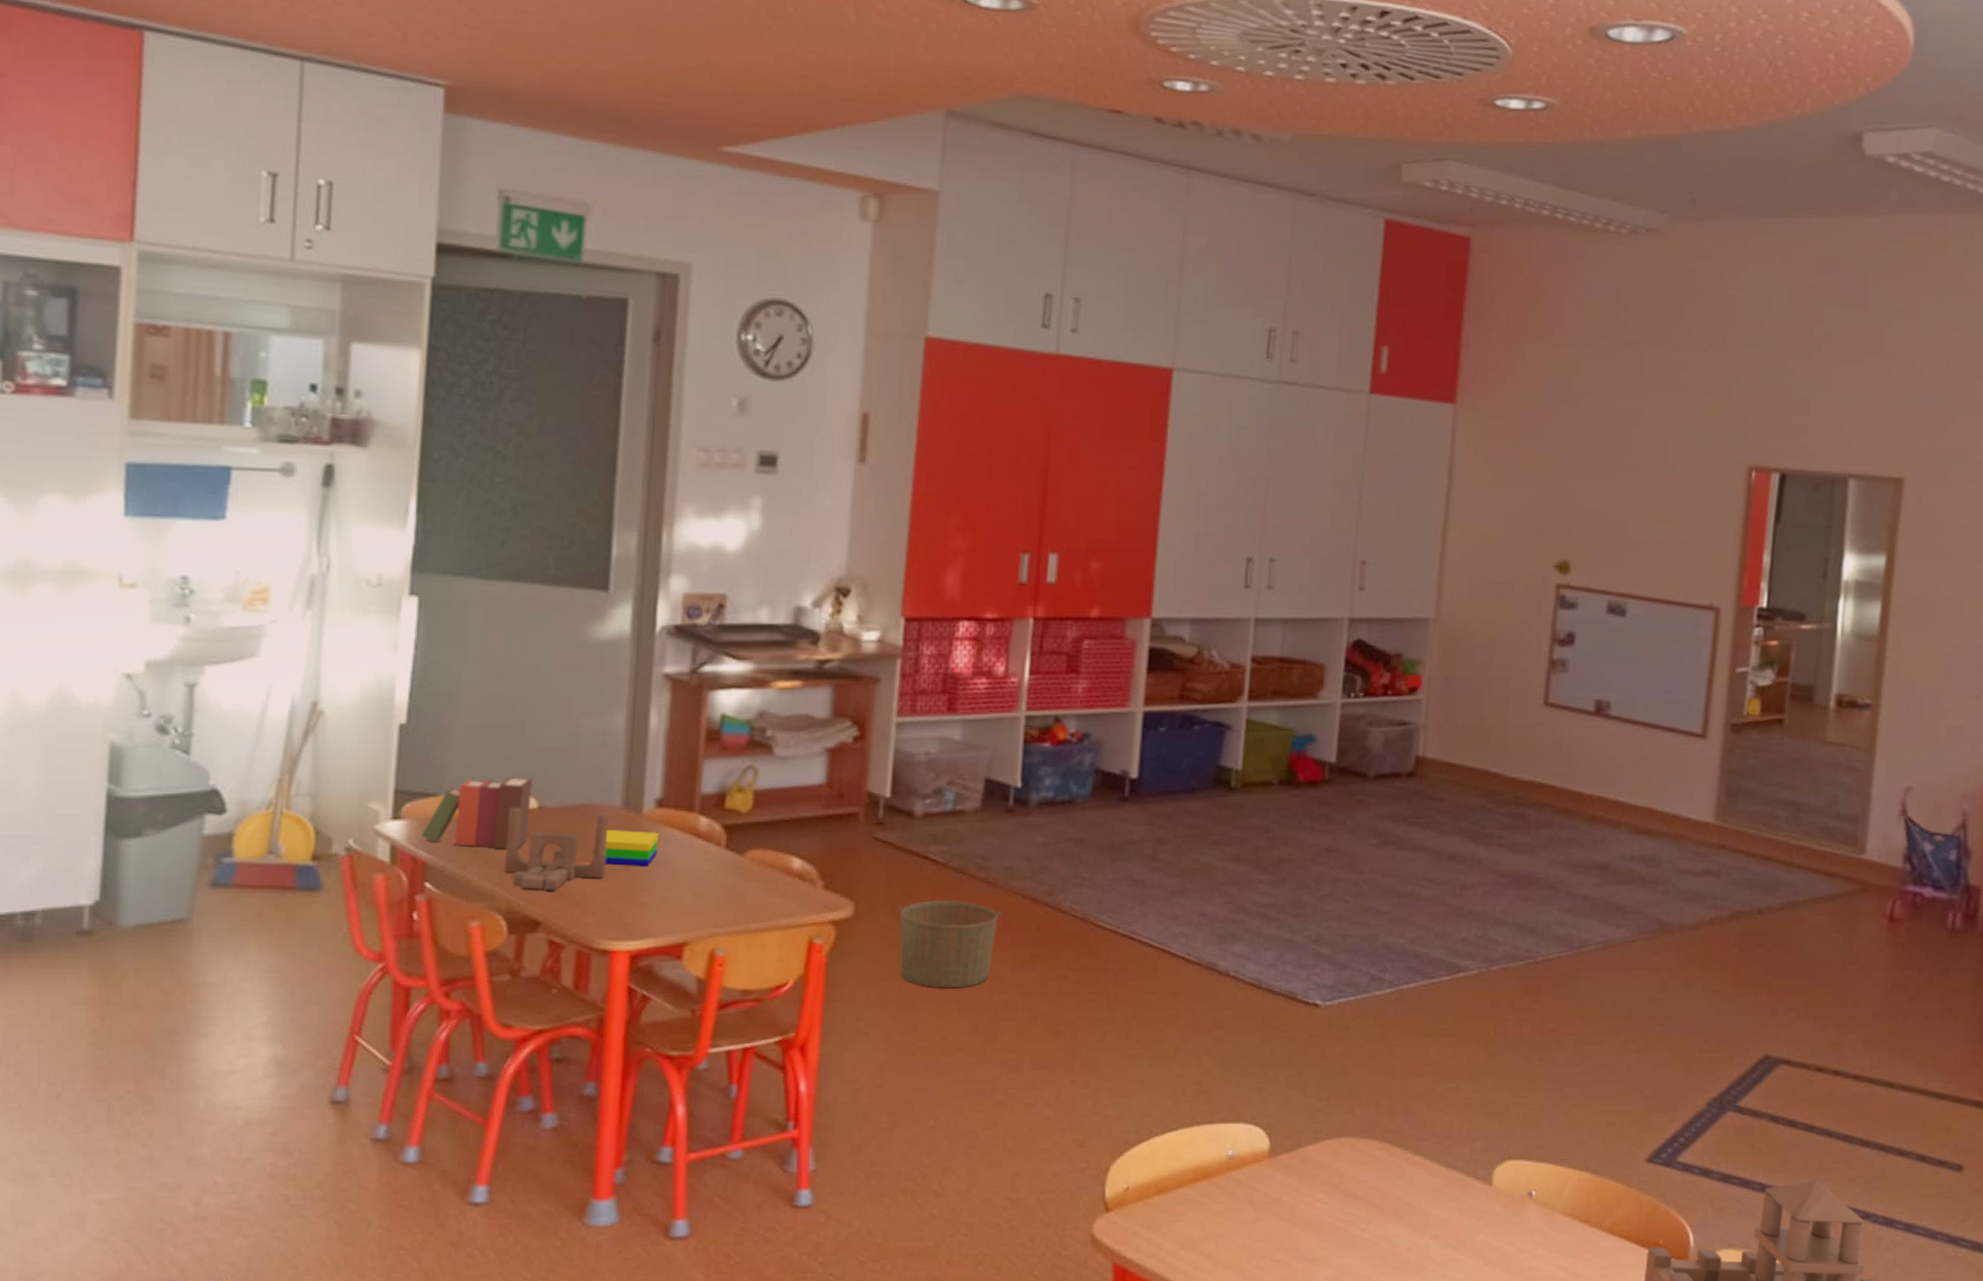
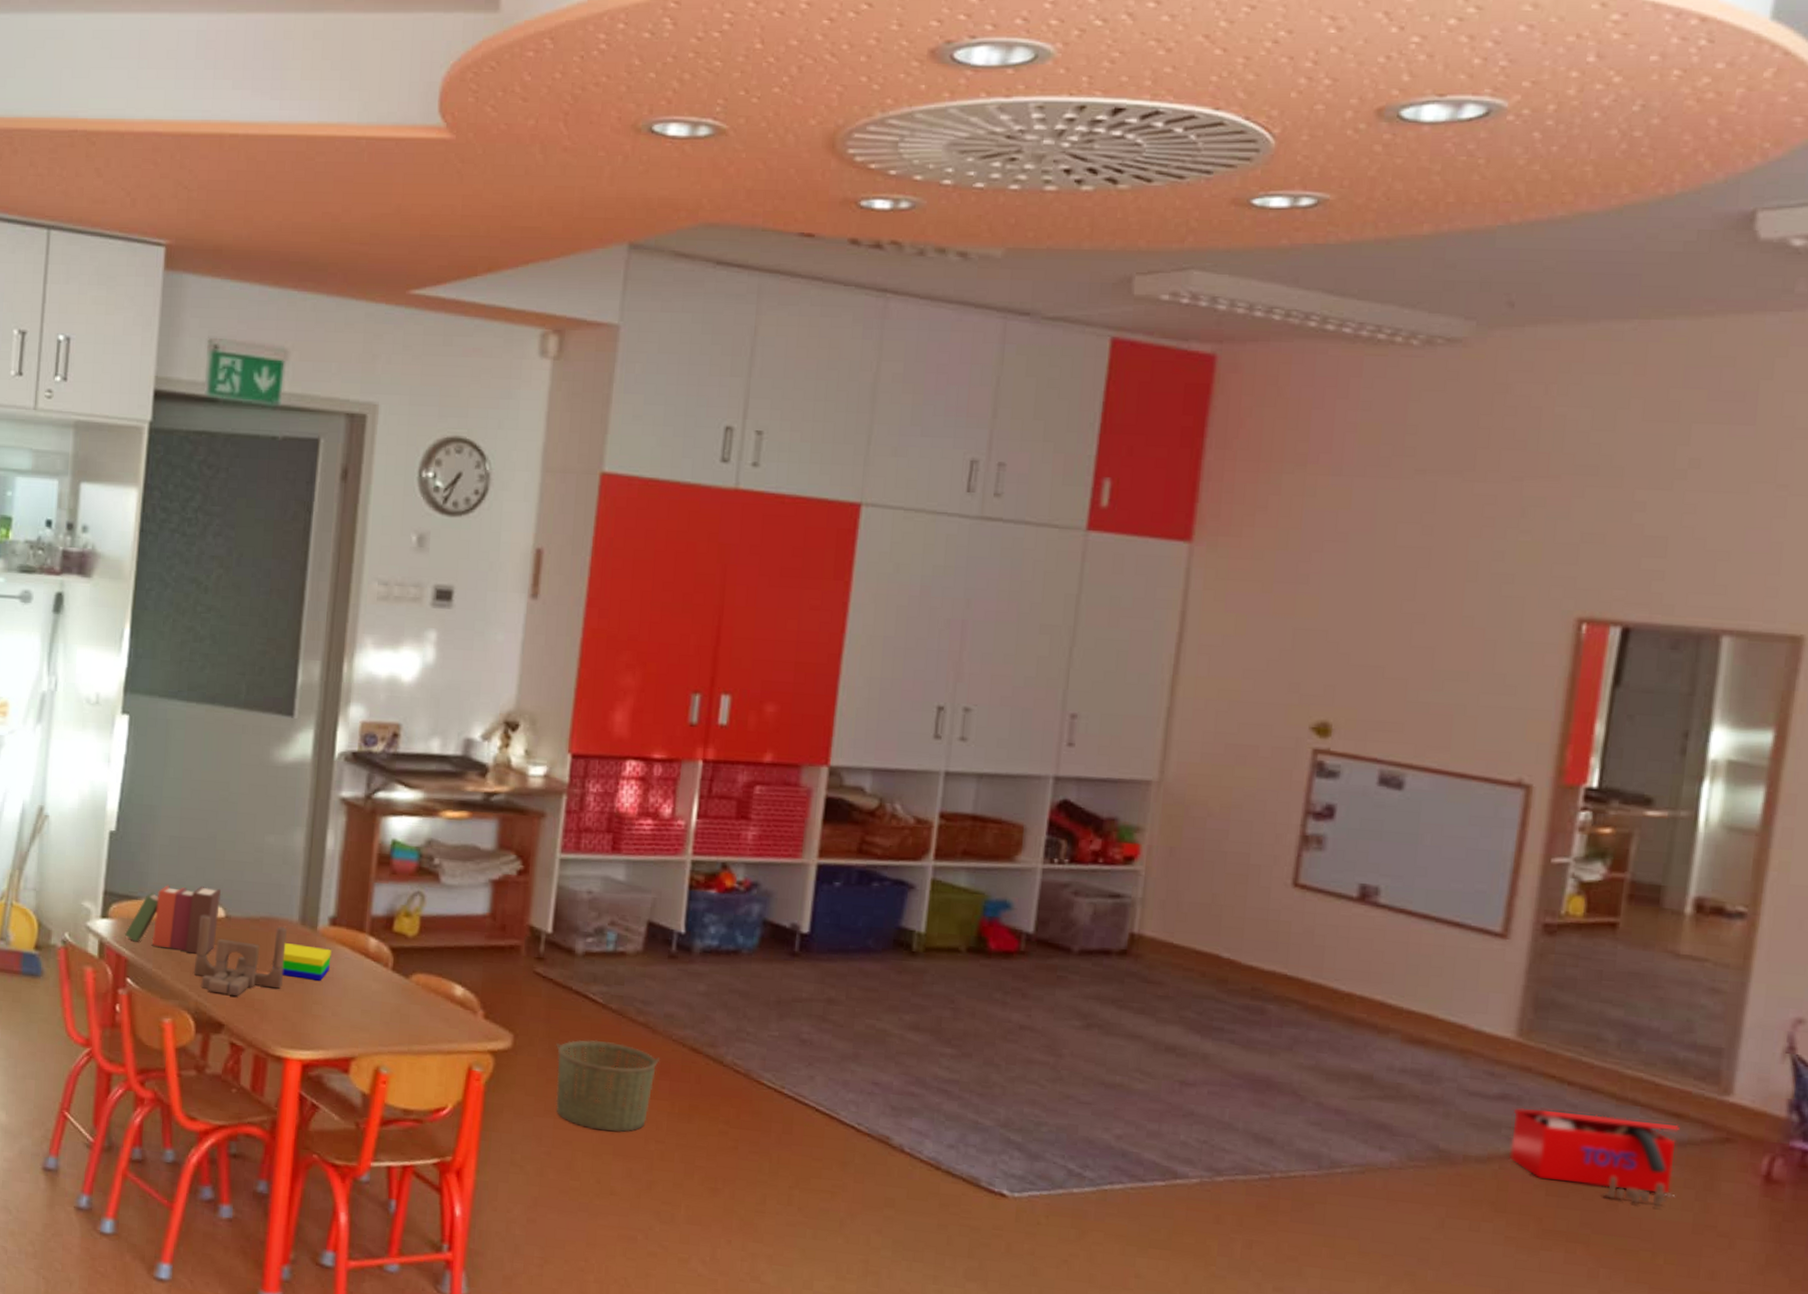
toy: none [1713,879,1831,951] -> present [1510,1107,1679,1207]

